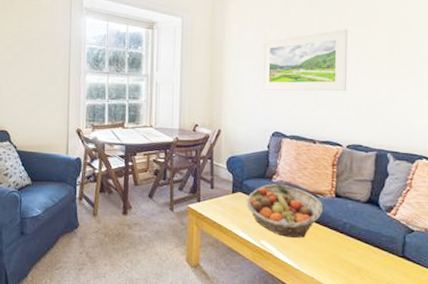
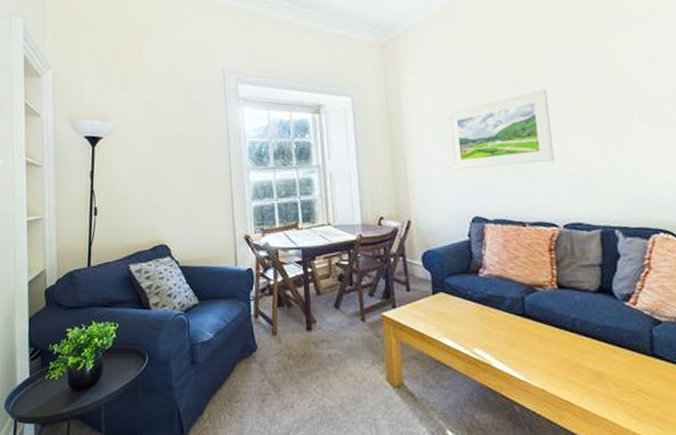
fruit basket: present [247,184,324,238] -> none [451,278,546,342]

